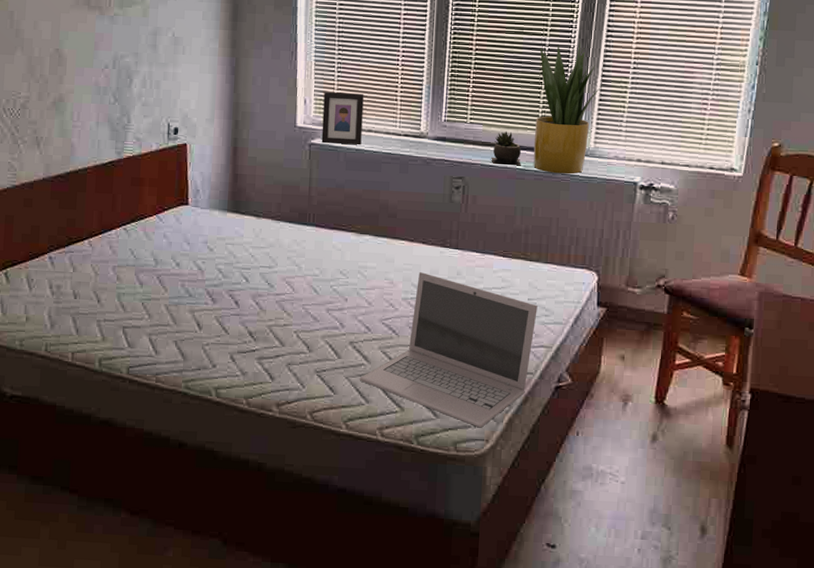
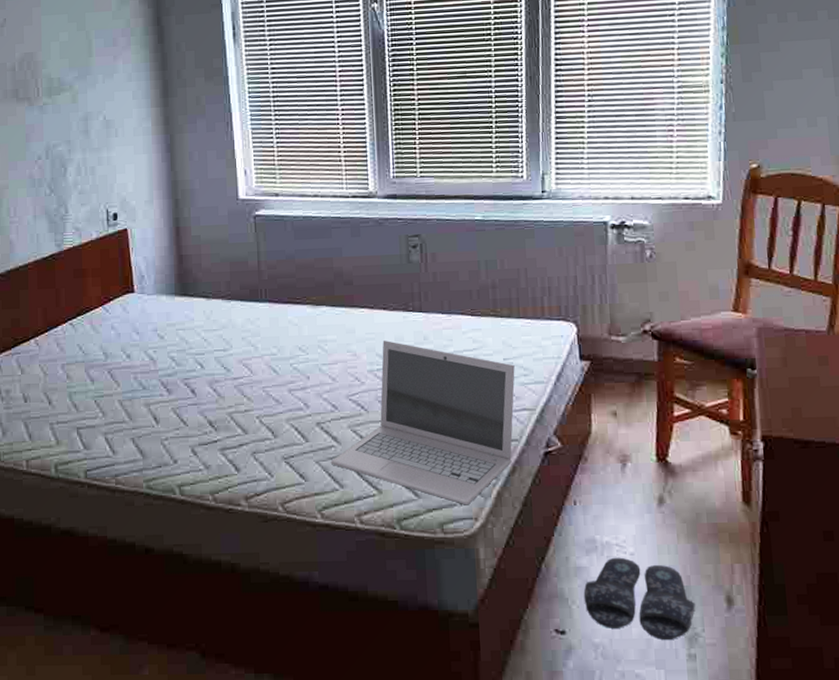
picture frame: present [321,92,364,145] -> none [264,158,308,214]
succulent plant: present [491,130,521,166] -> none [447,181,480,218]
planter: present [533,42,603,175] -> none [485,80,558,221]
slippers: none [575,484,673,560] -> present [583,557,695,640]

